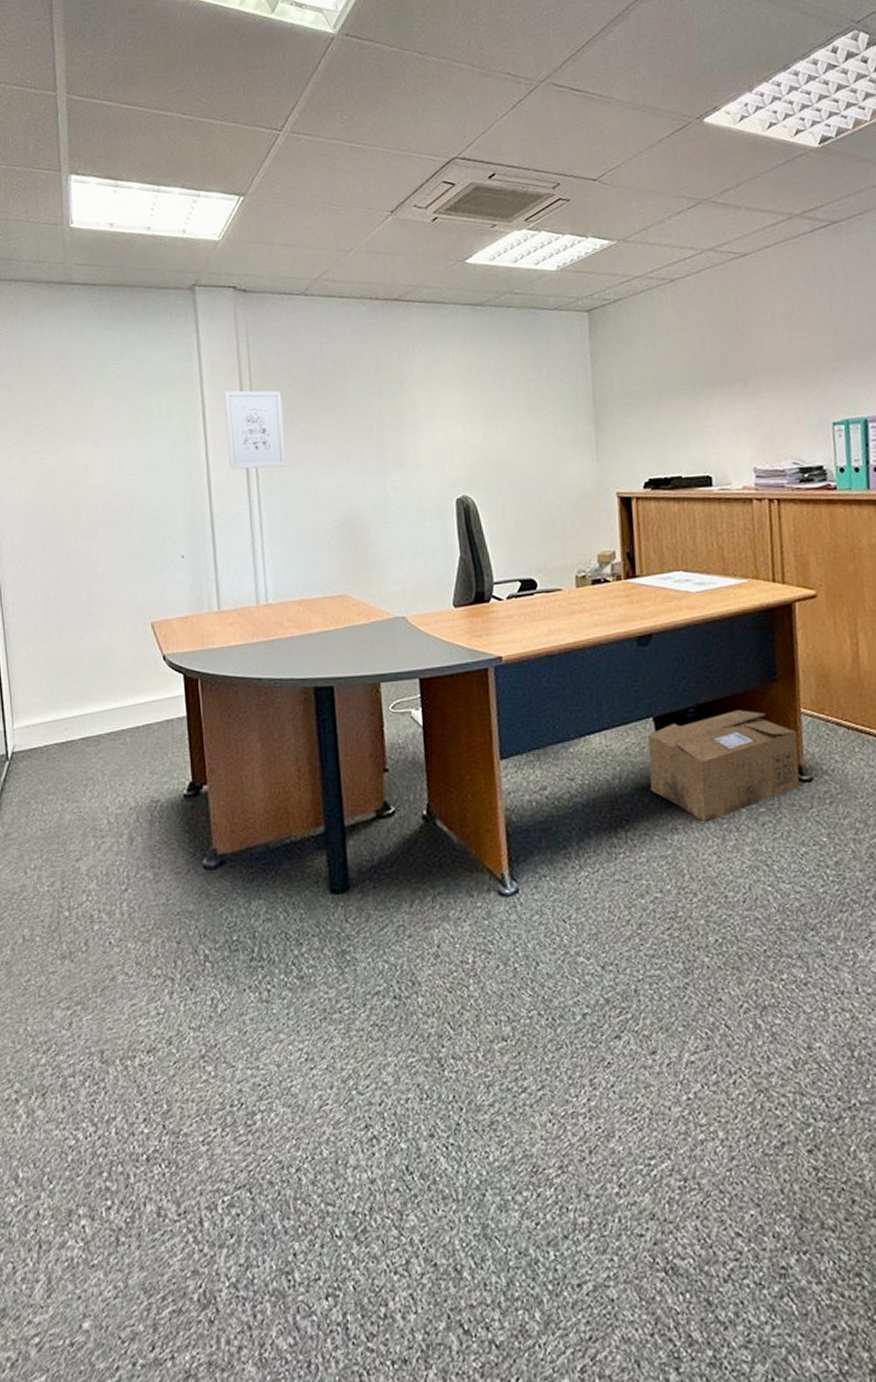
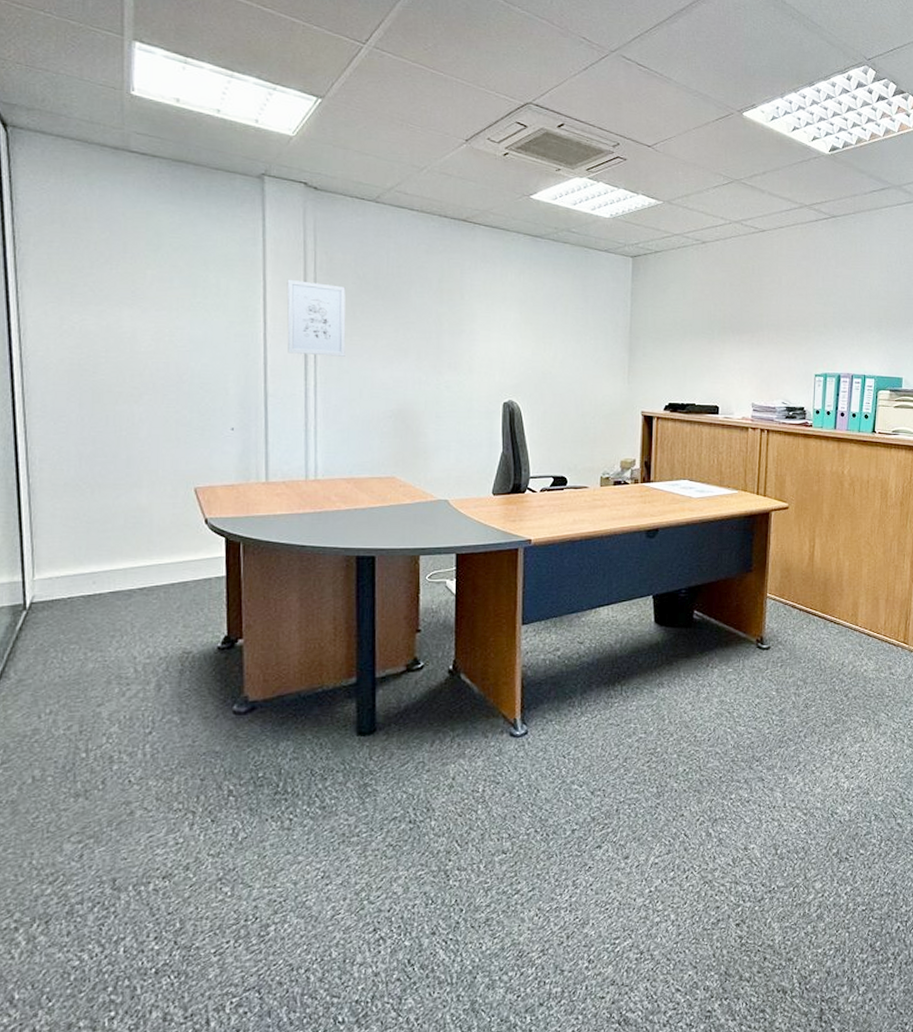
cardboard box: present [648,710,800,823] -> none [645,593,762,680]

